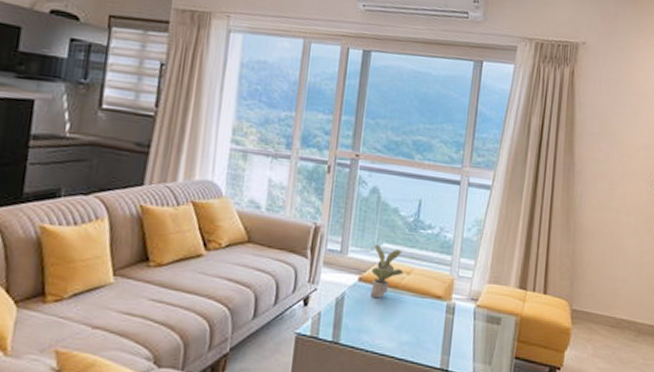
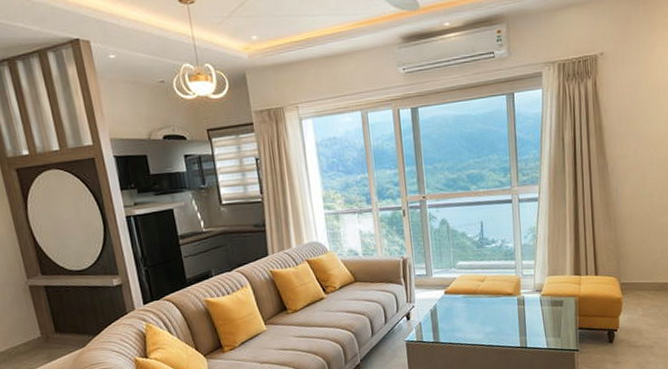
potted plant: present [370,245,404,299] -> none [452,264,479,305]

